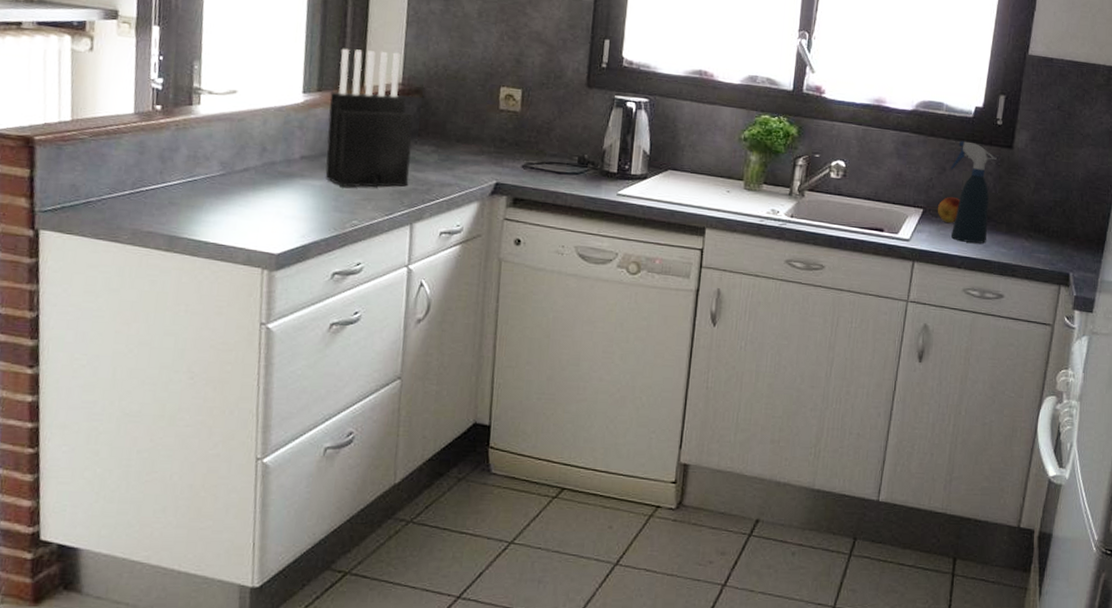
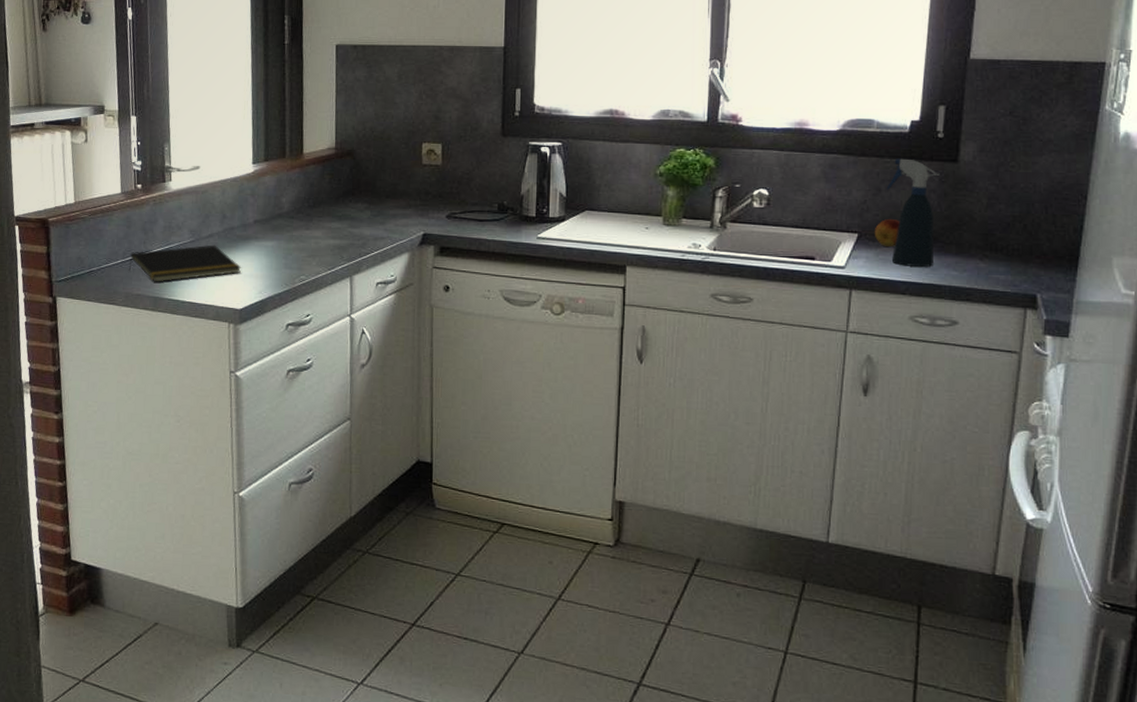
notepad: none [138,180,282,219] -> present [128,245,242,282]
knife block: present [325,48,413,188] -> none [274,119,347,246]

